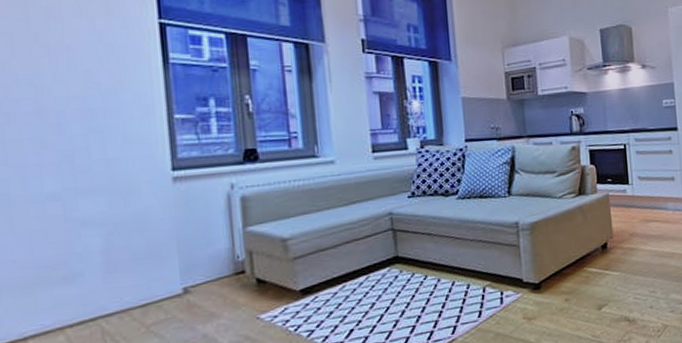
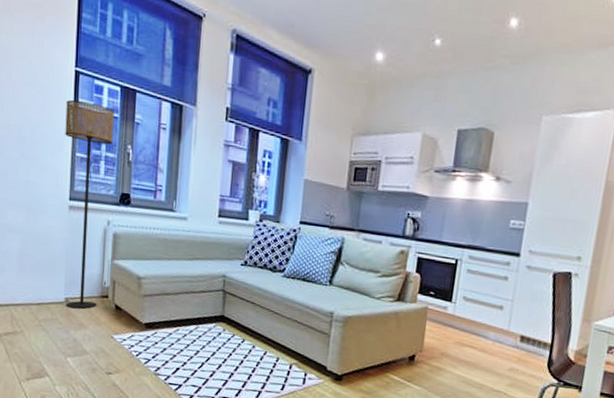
floor lamp: none [151,56,231,299] -> present [65,100,114,309]

